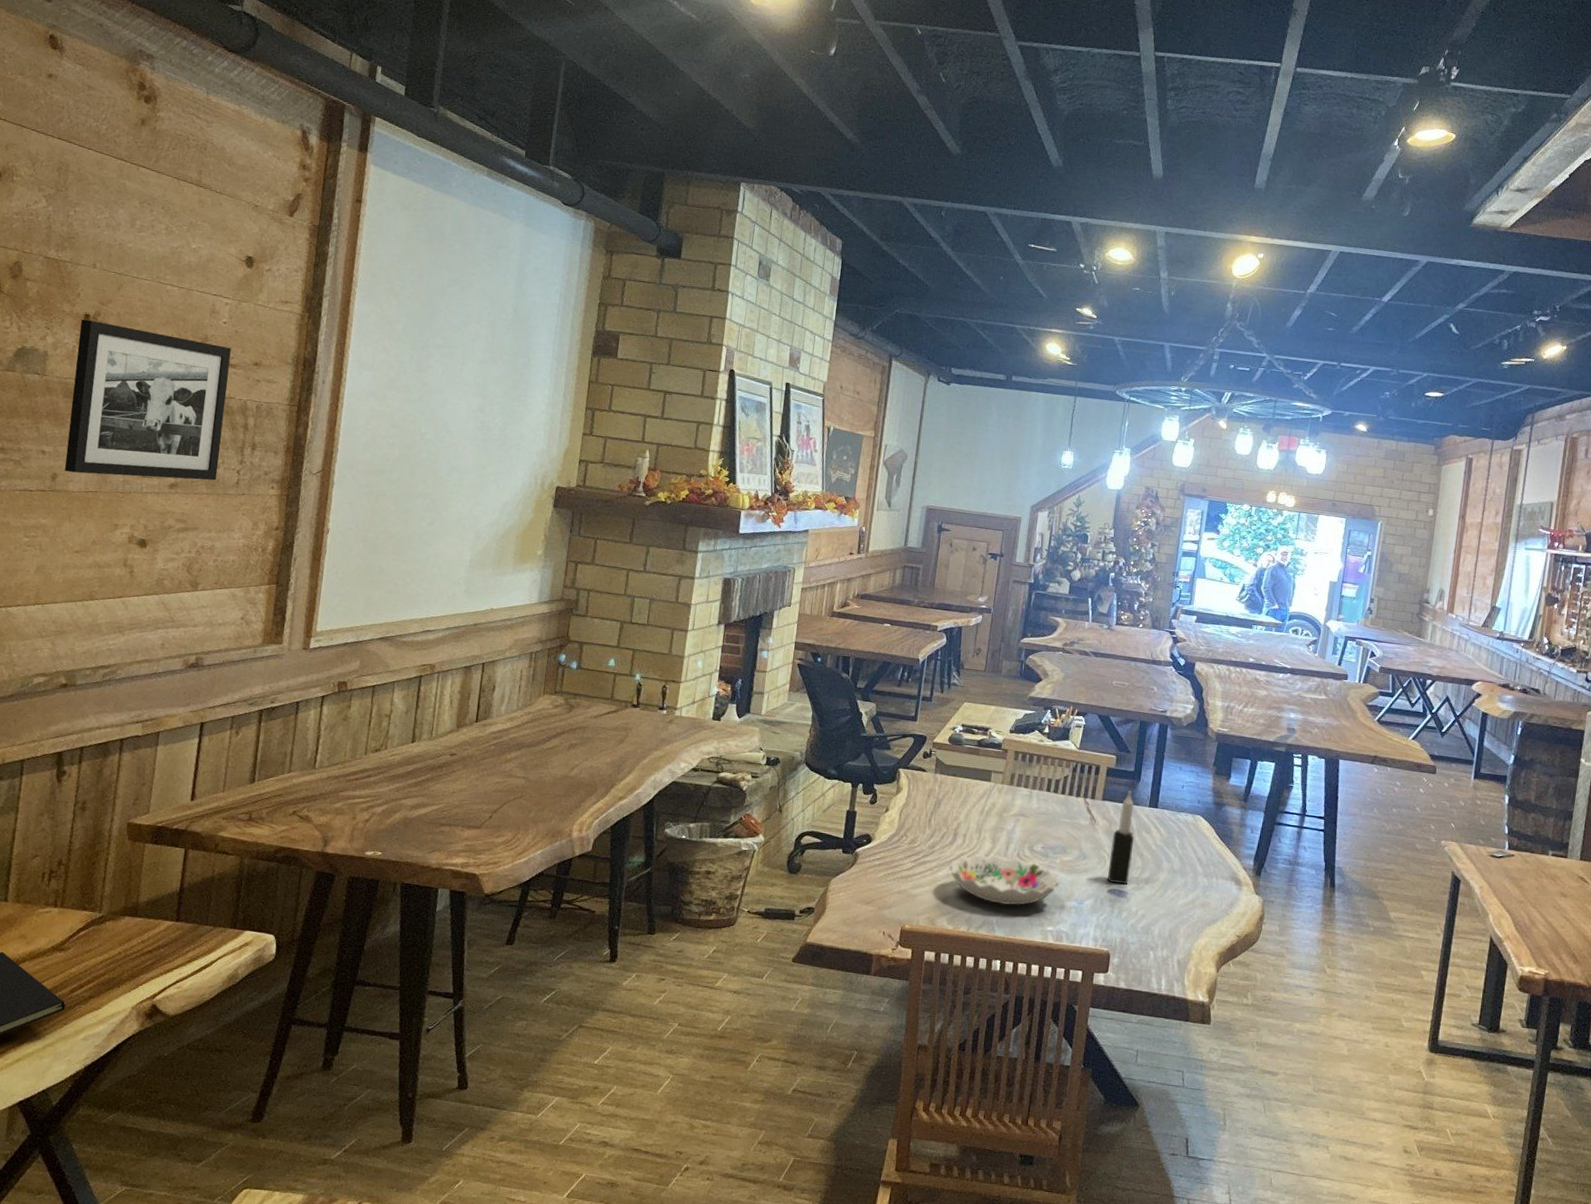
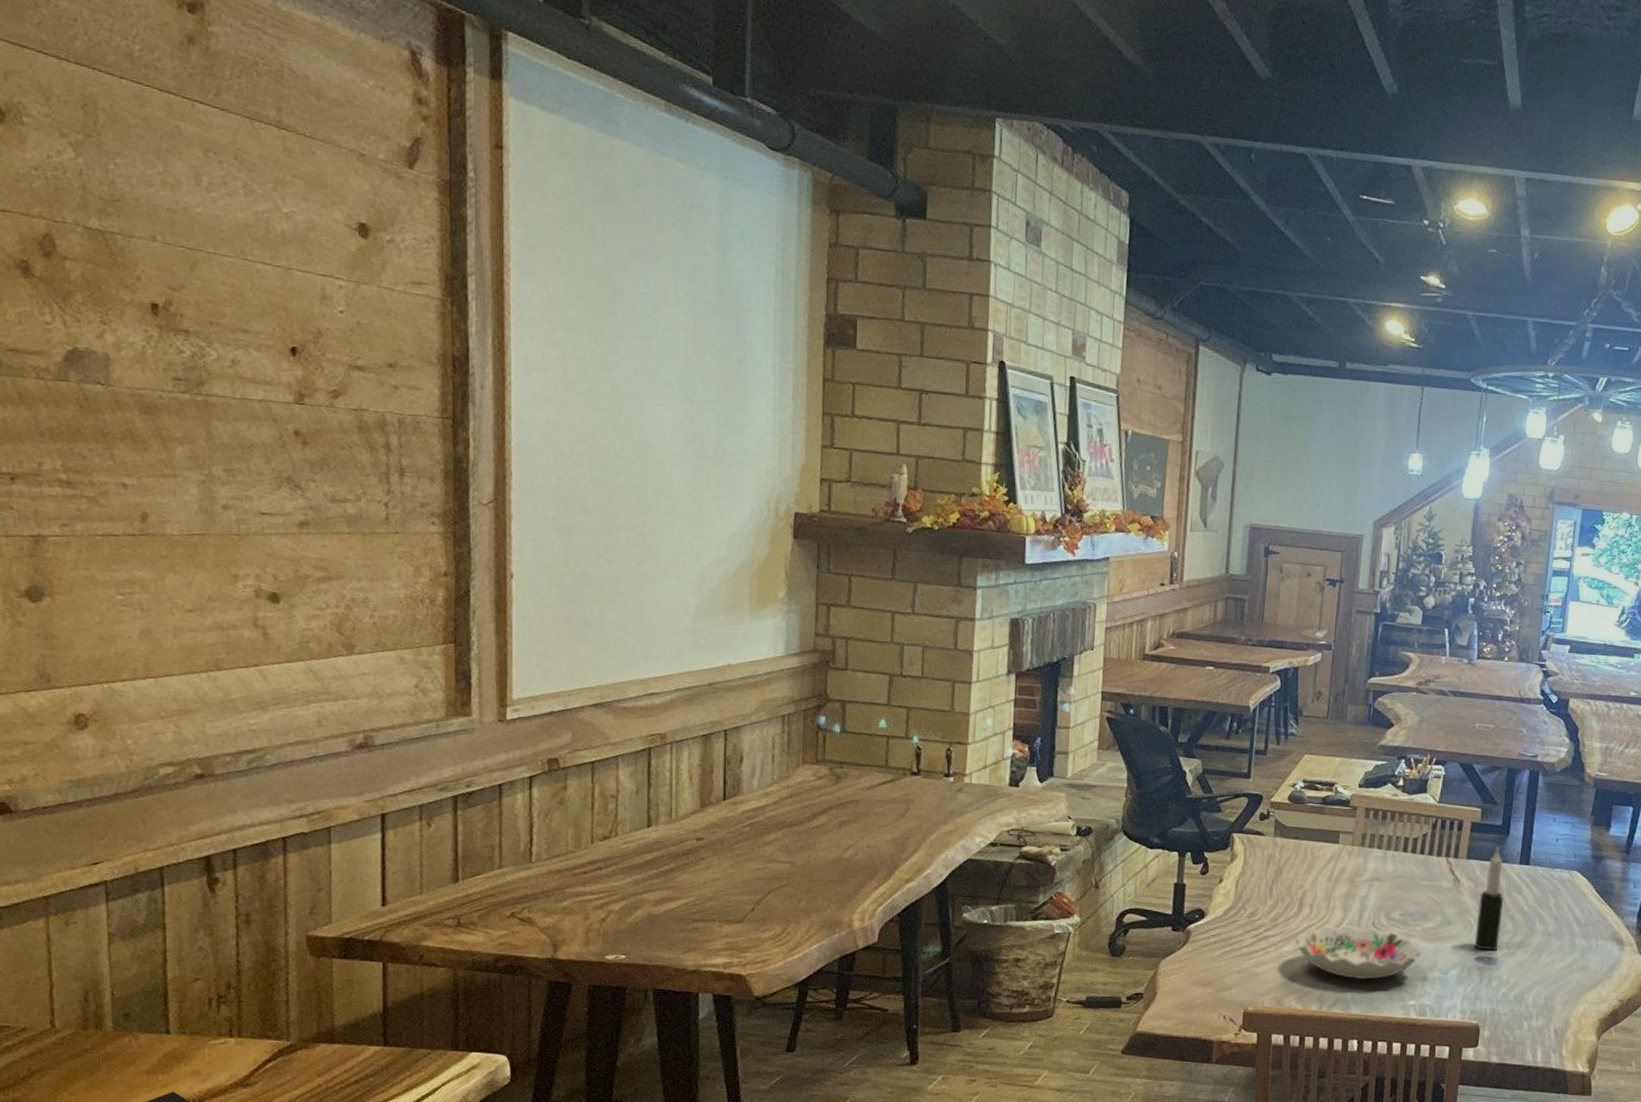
picture frame: present [64,319,232,481] -> none [148,310,359,517]

